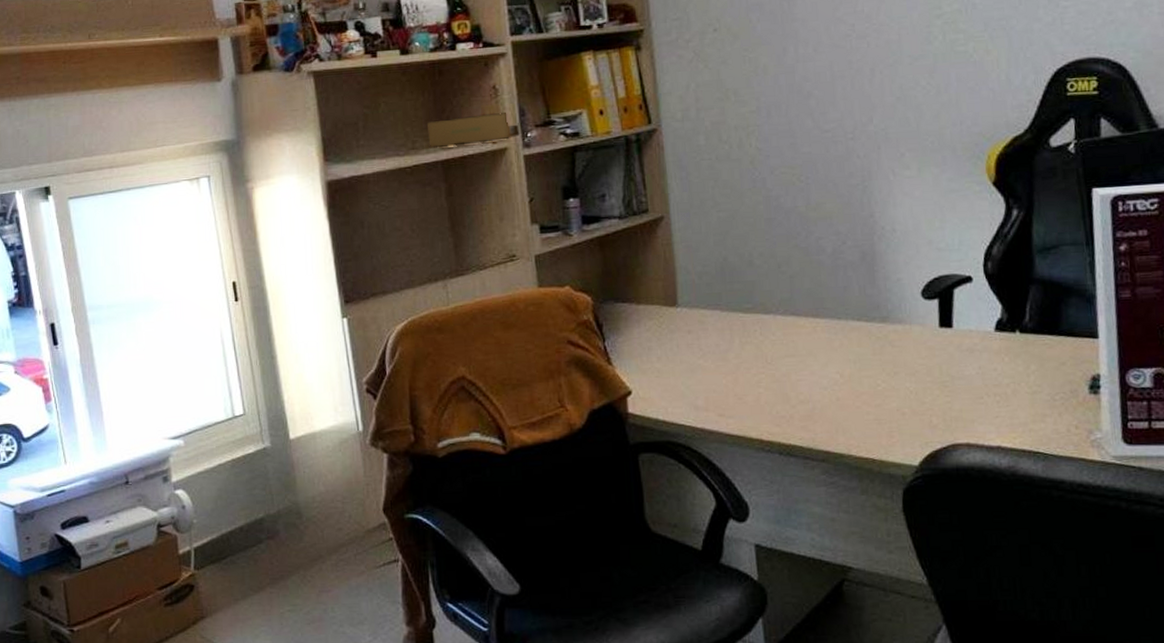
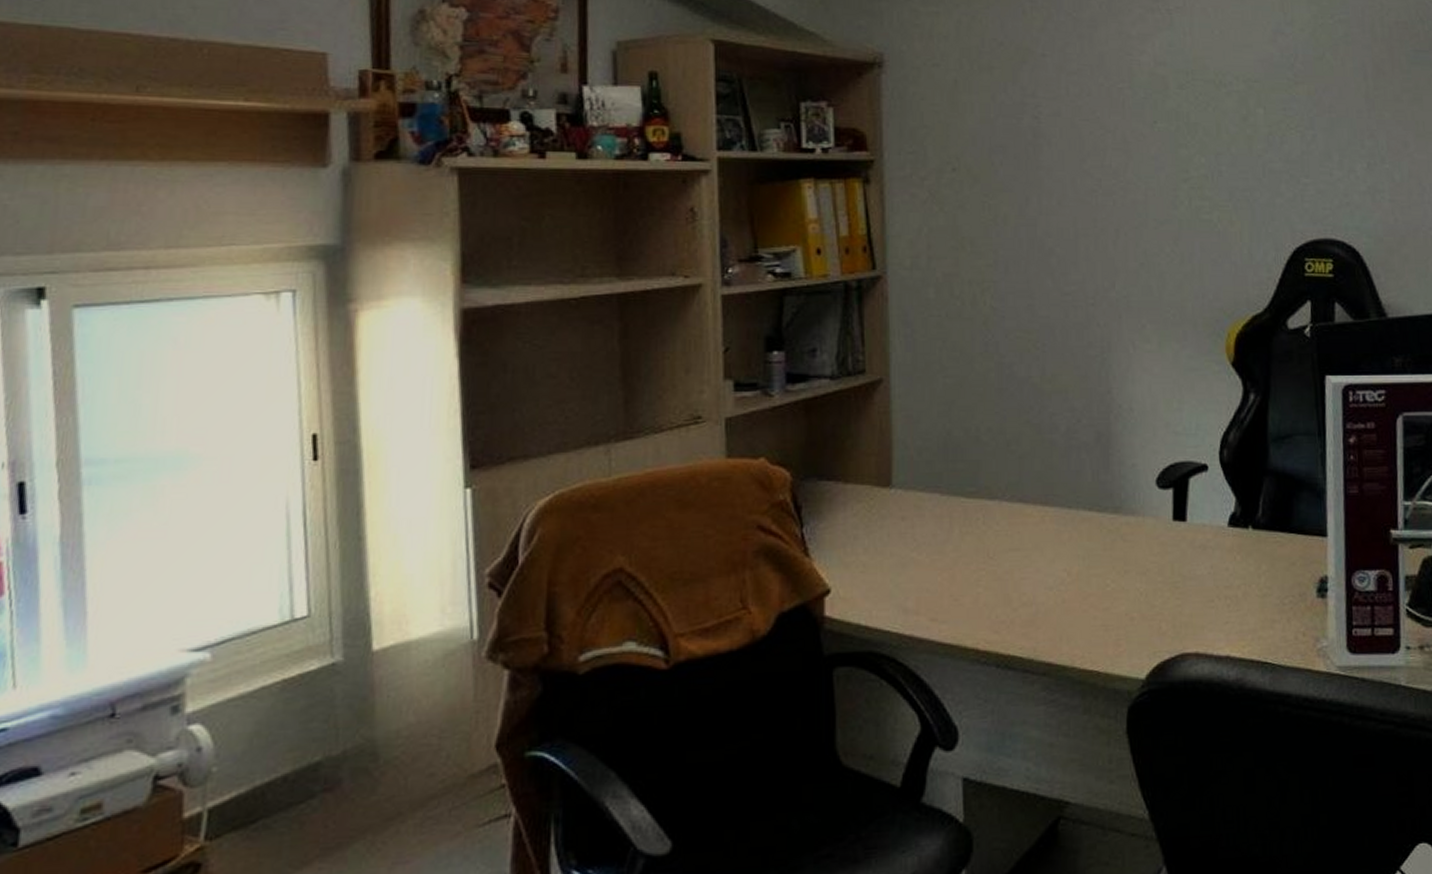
box: present [427,113,520,147] -> none [603,241,719,276]

